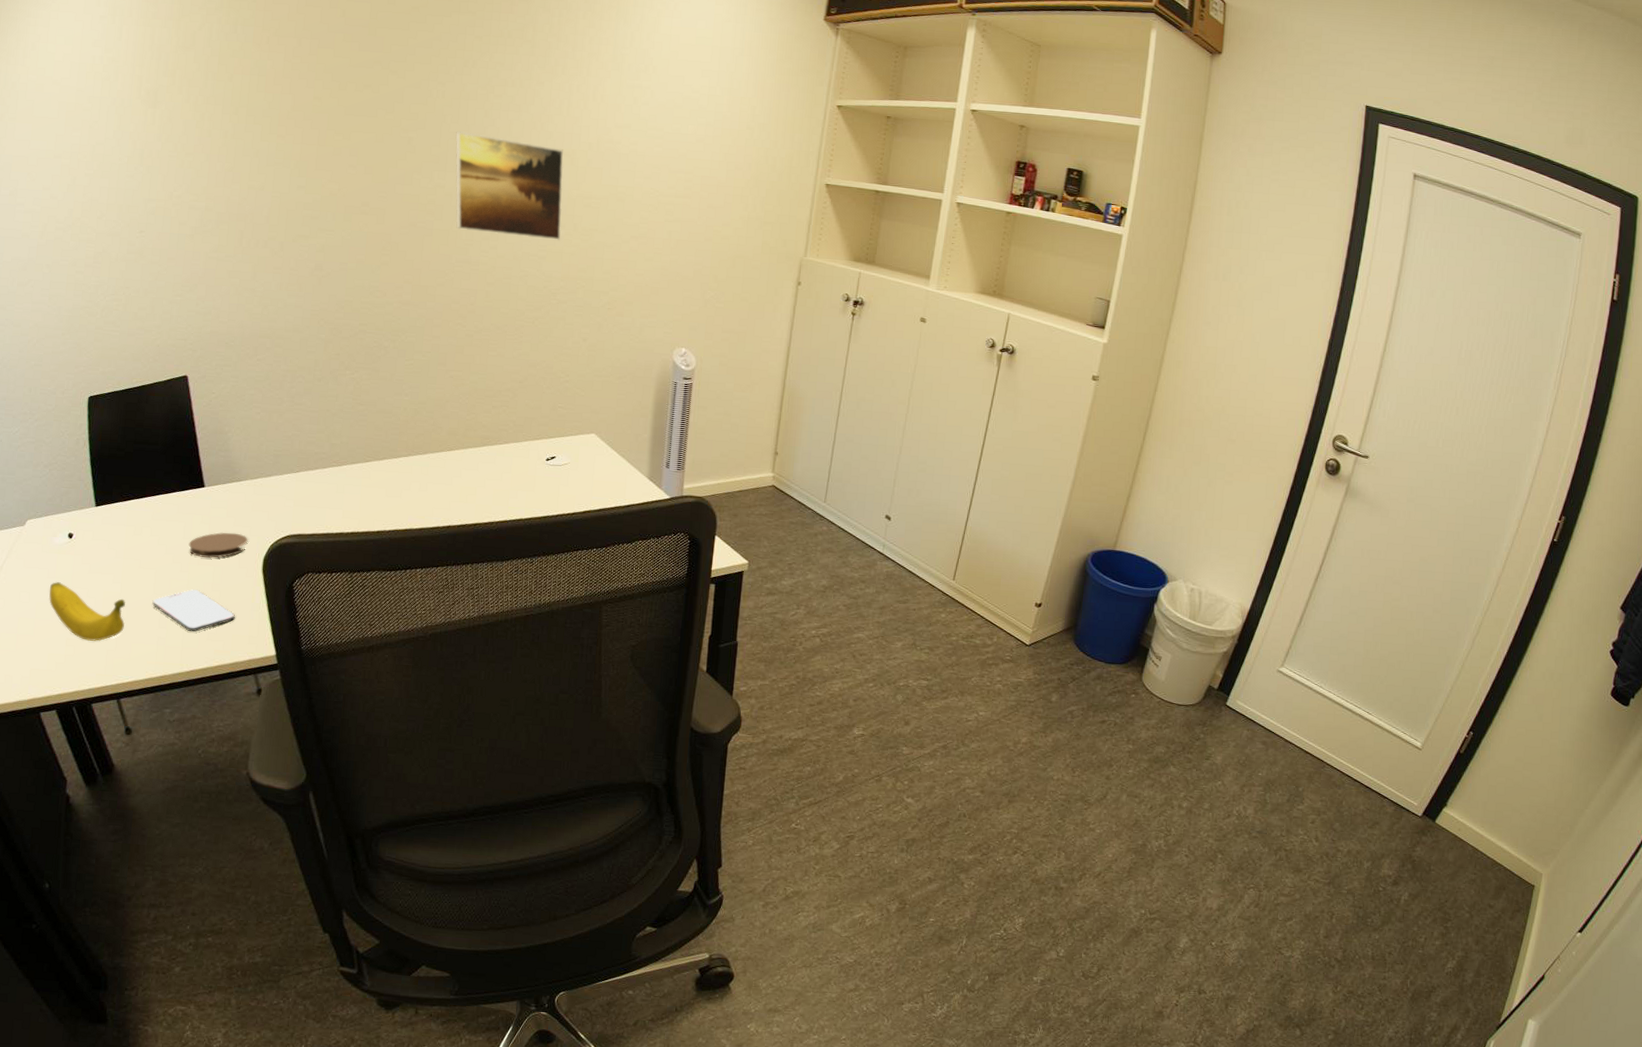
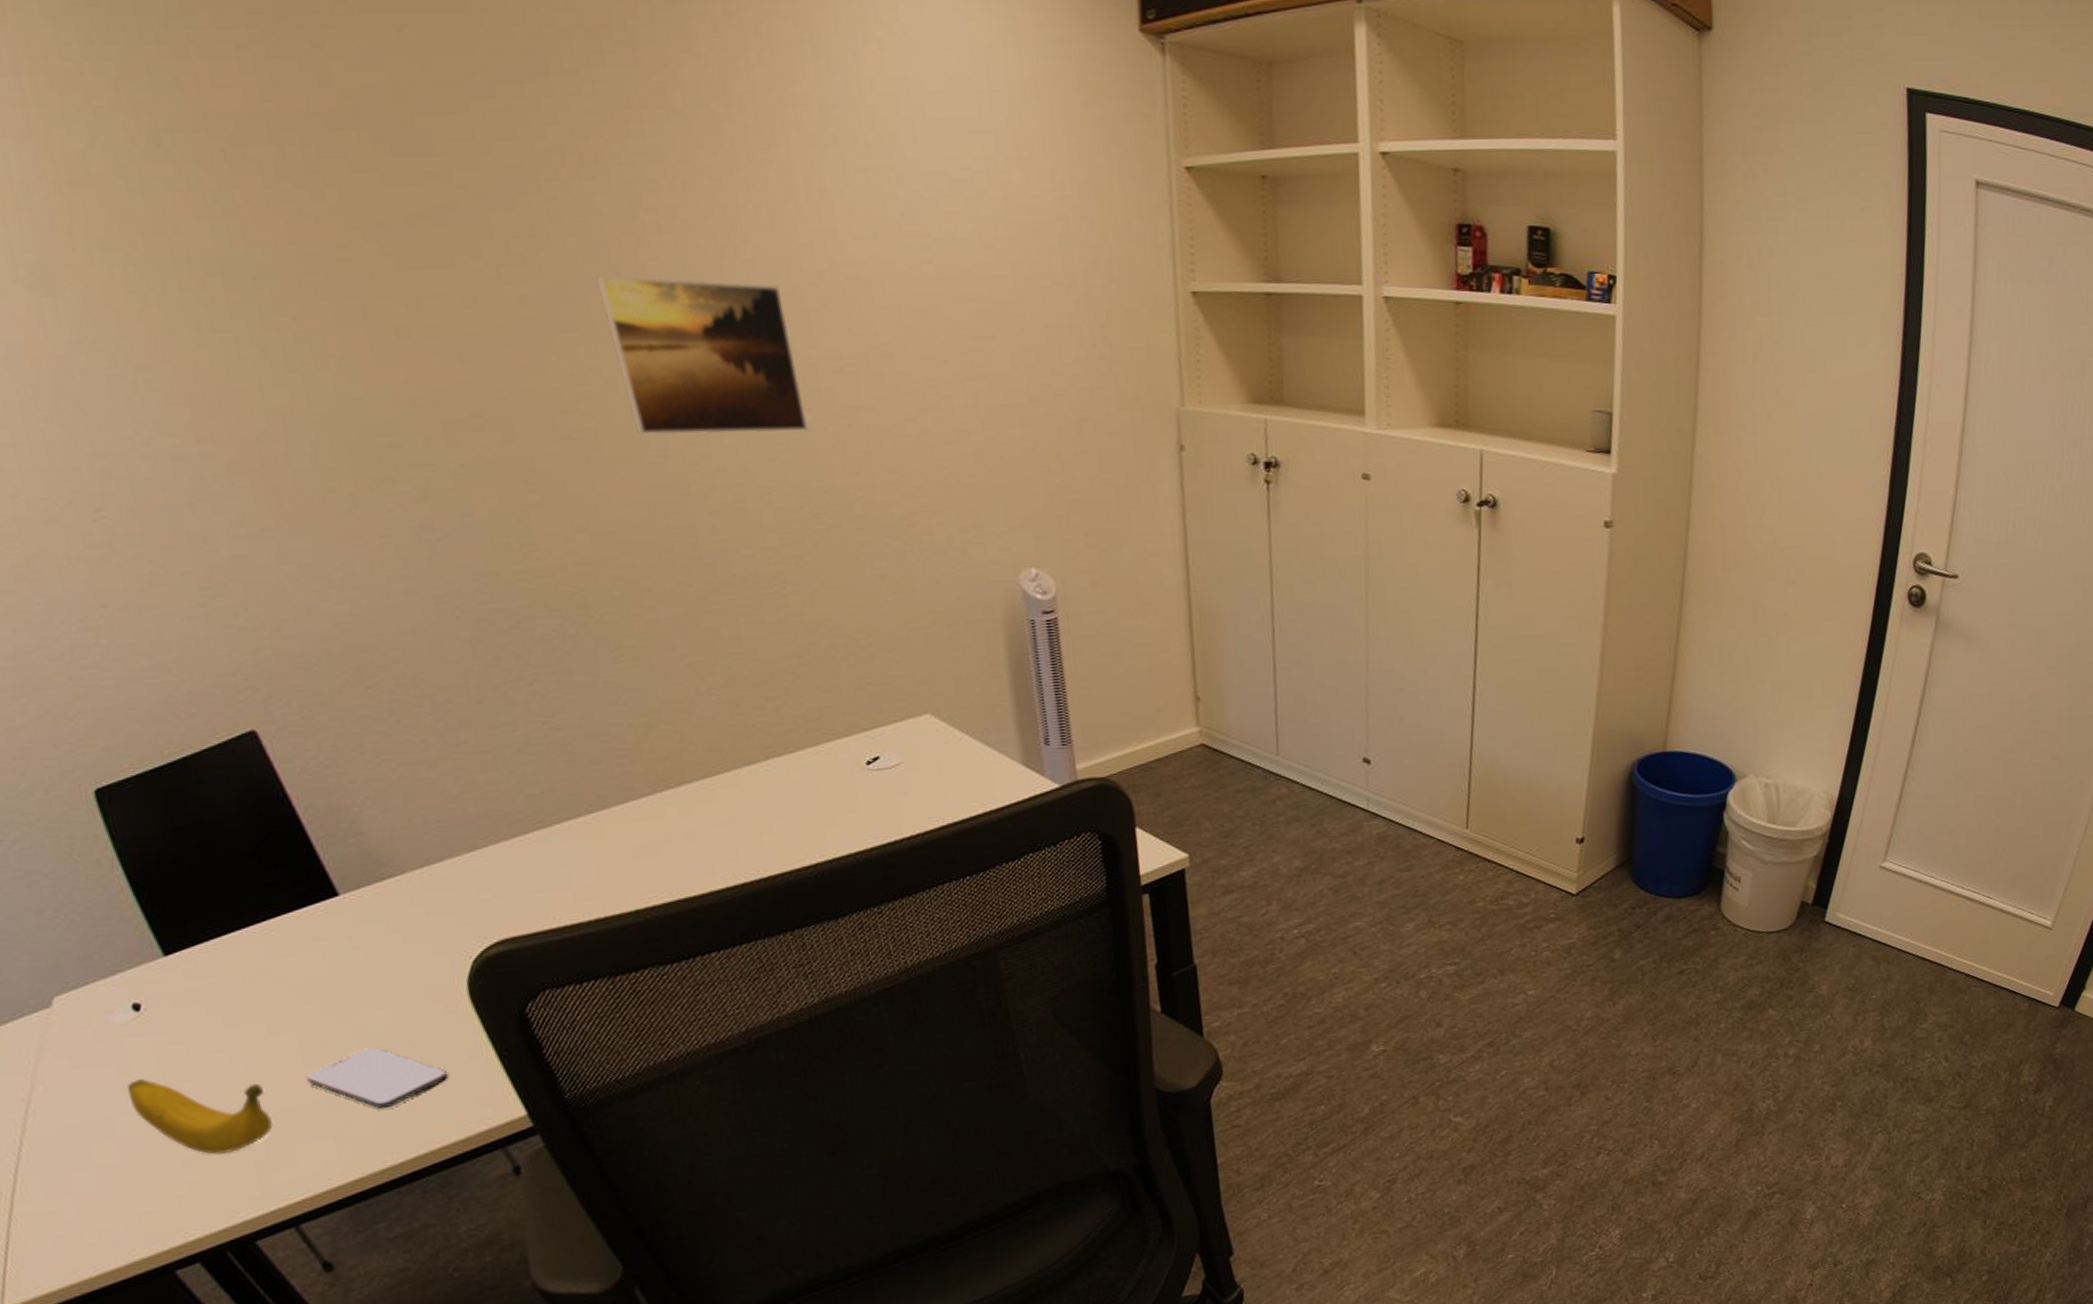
coaster: present [188,532,248,558] -> none [339,952,435,1000]

